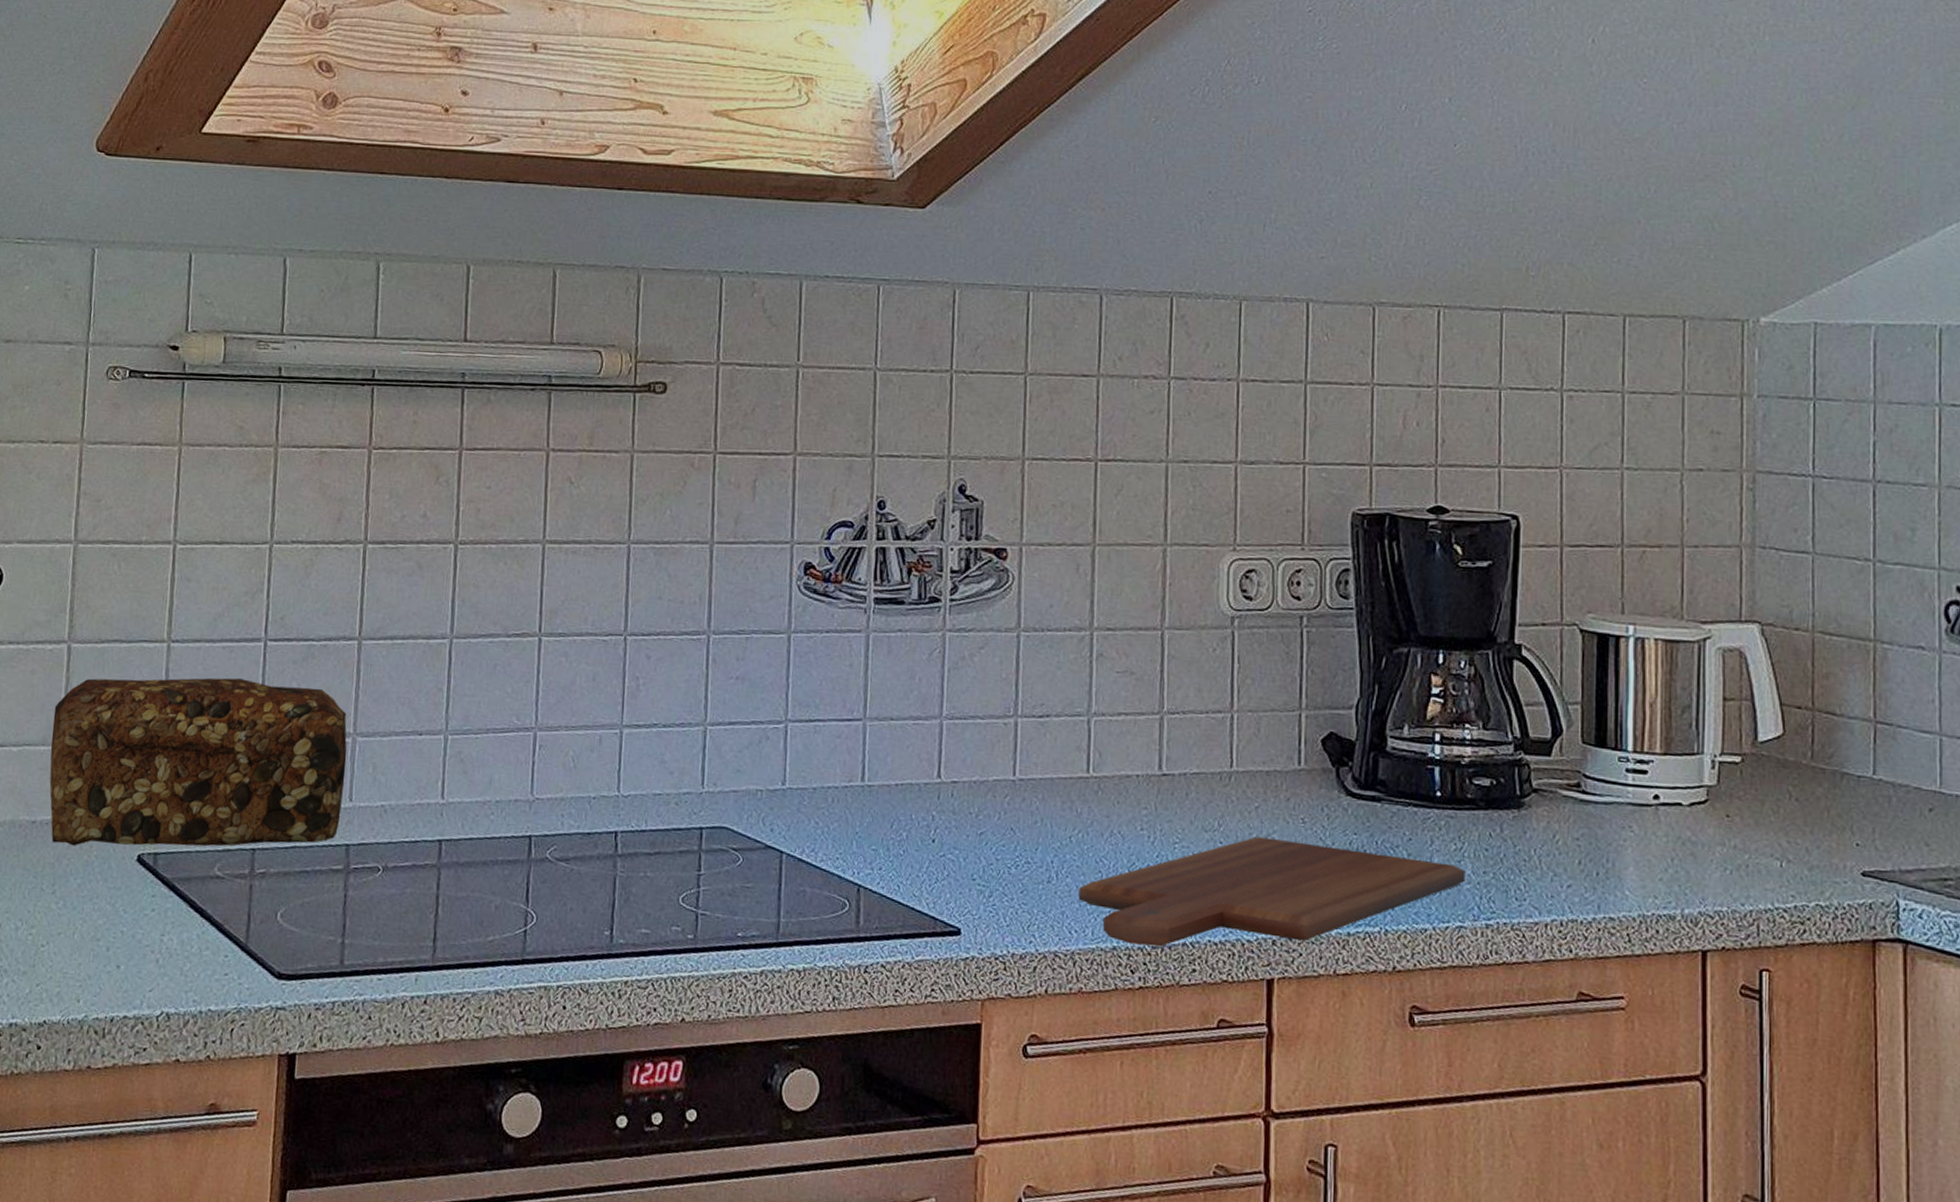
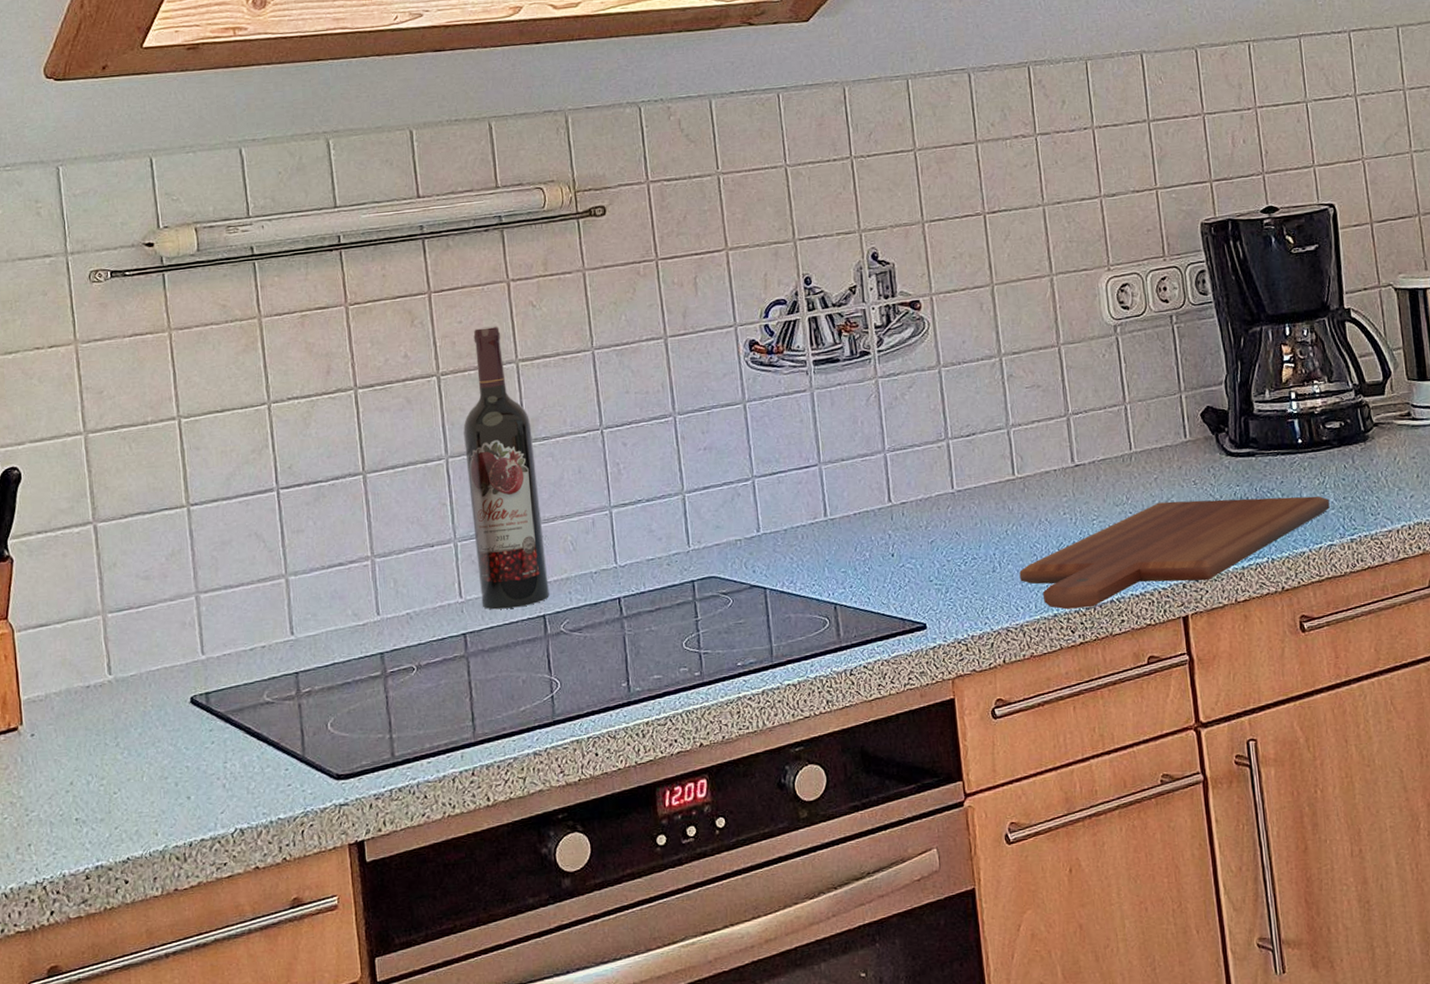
bread loaf: present [49,677,347,846] -> none [90,522,372,702]
wine bottle: none [464,497,549,822] -> present [463,326,550,610]

